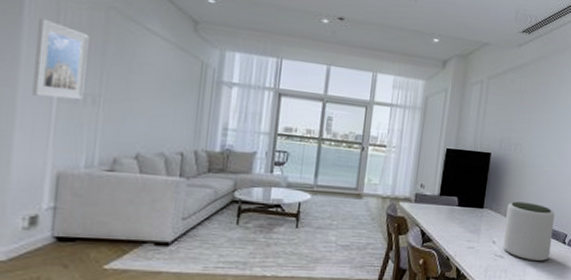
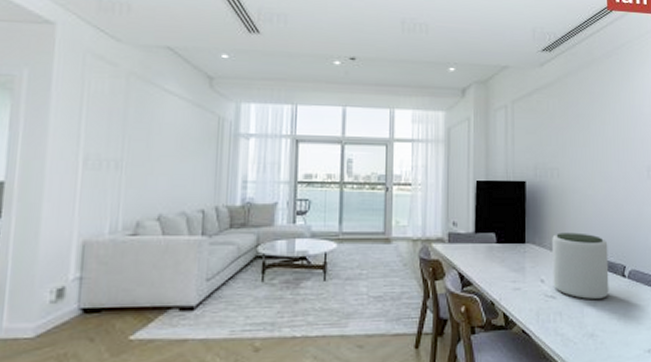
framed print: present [32,18,89,101] -> none [59,90,111,167]

